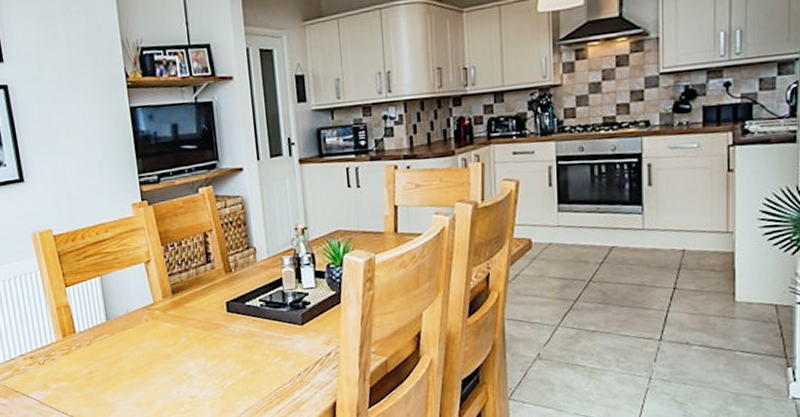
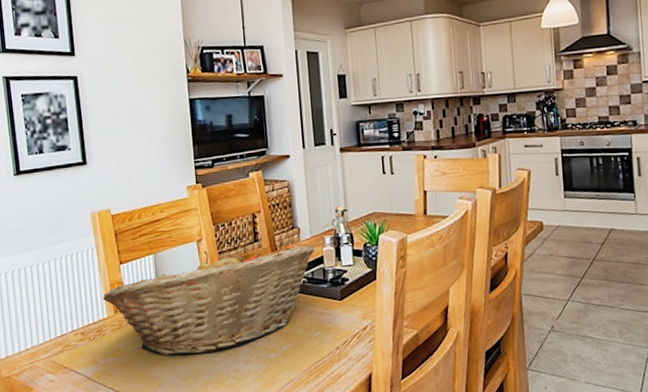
fruit basket: none [49,265,273,381] -> present [102,244,315,356]

